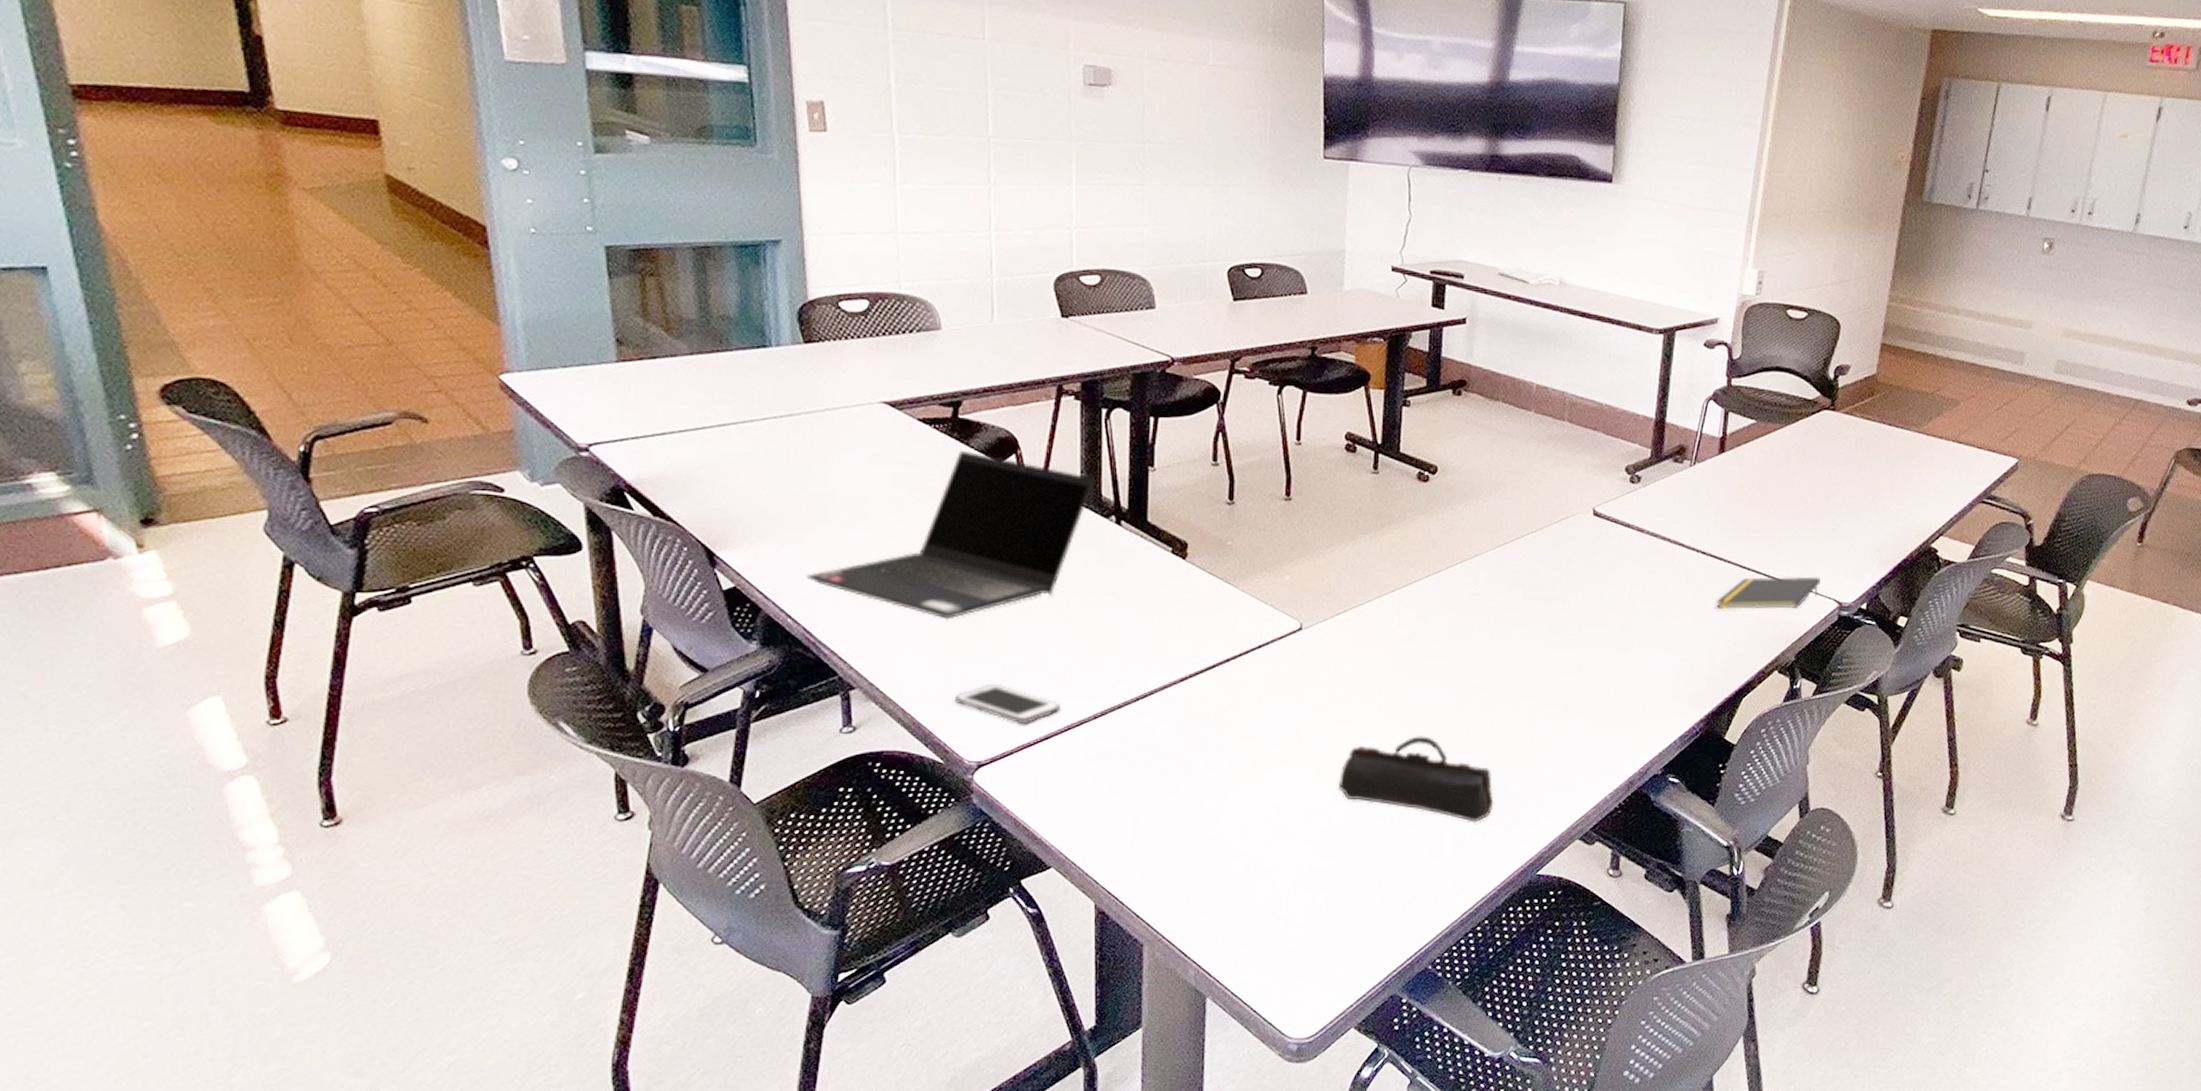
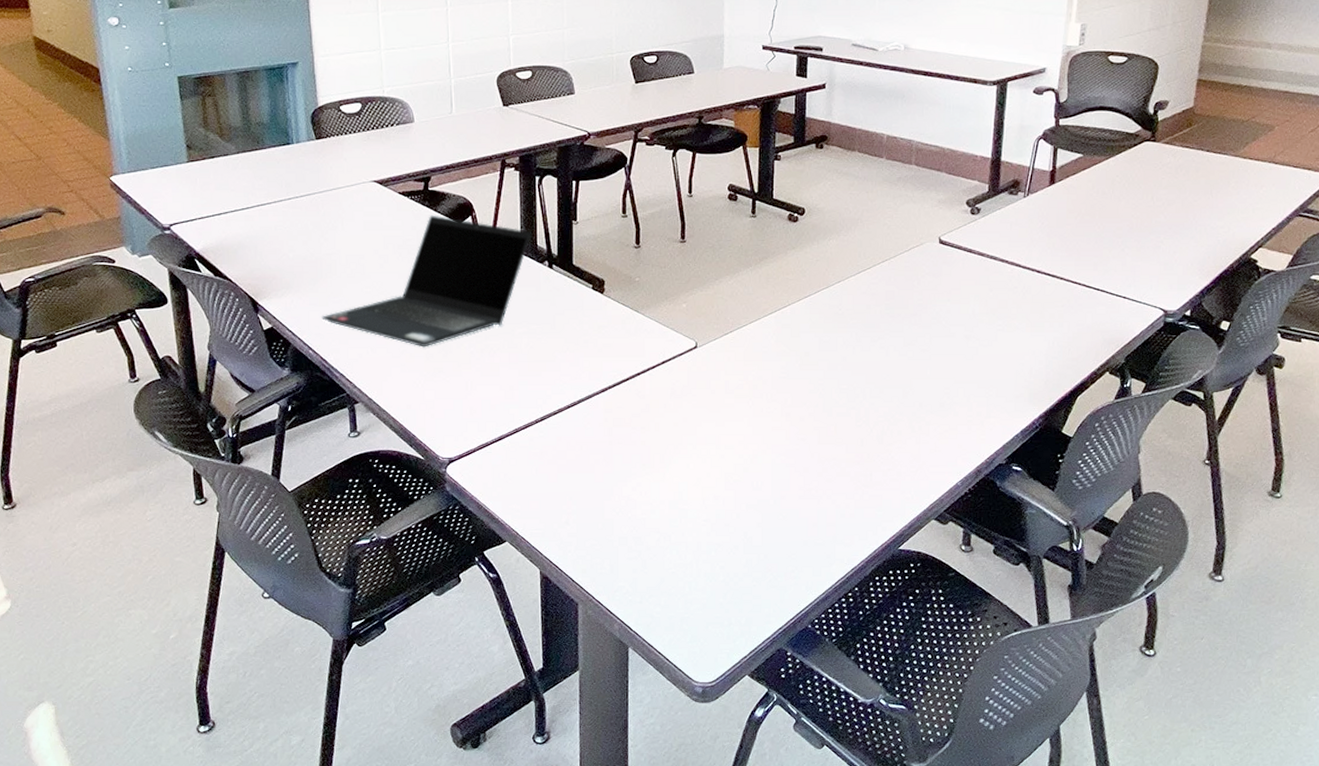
cell phone: present [955,683,1061,723] -> none [431,396,511,428]
pencil case: present [1338,736,1494,822] -> none [729,433,860,505]
notepad: present [1716,576,1821,610] -> none [1051,288,1147,320]

